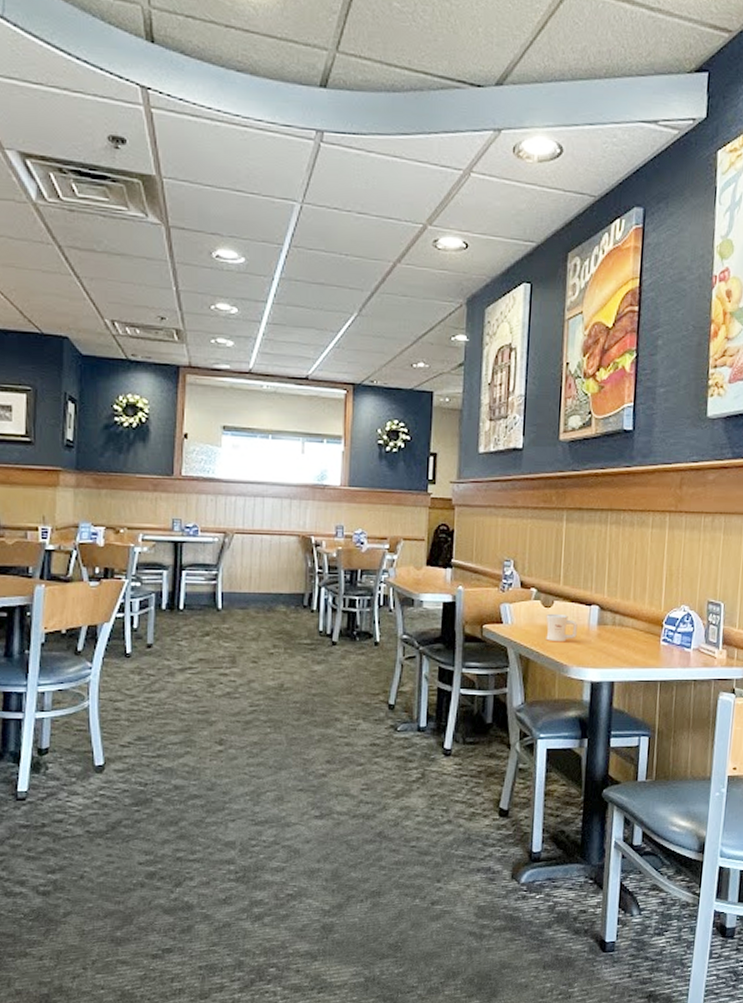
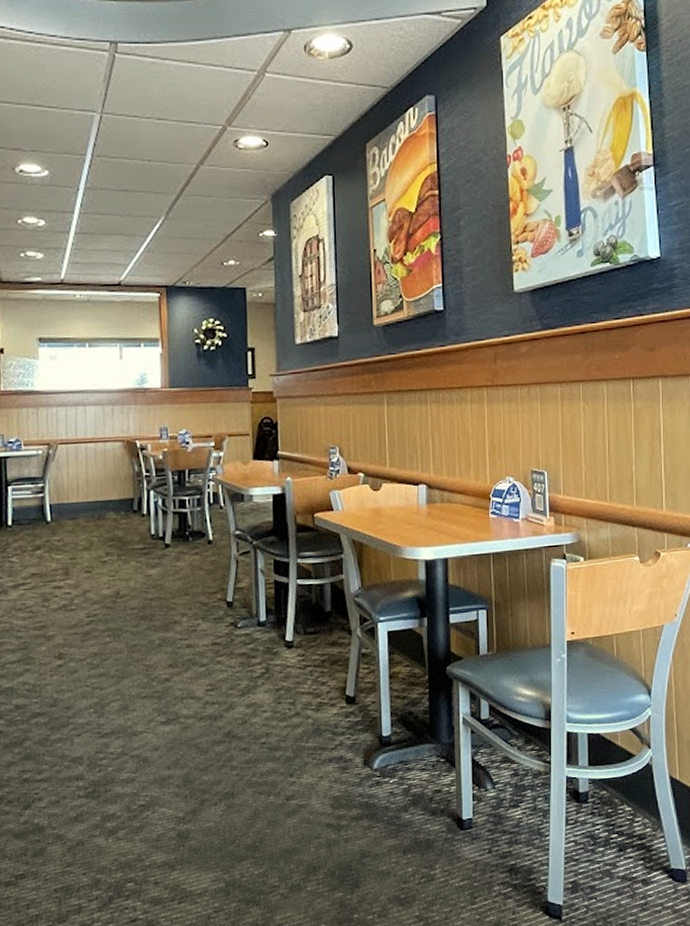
mug: present [546,613,578,642] -> none [375,495,407,525]

